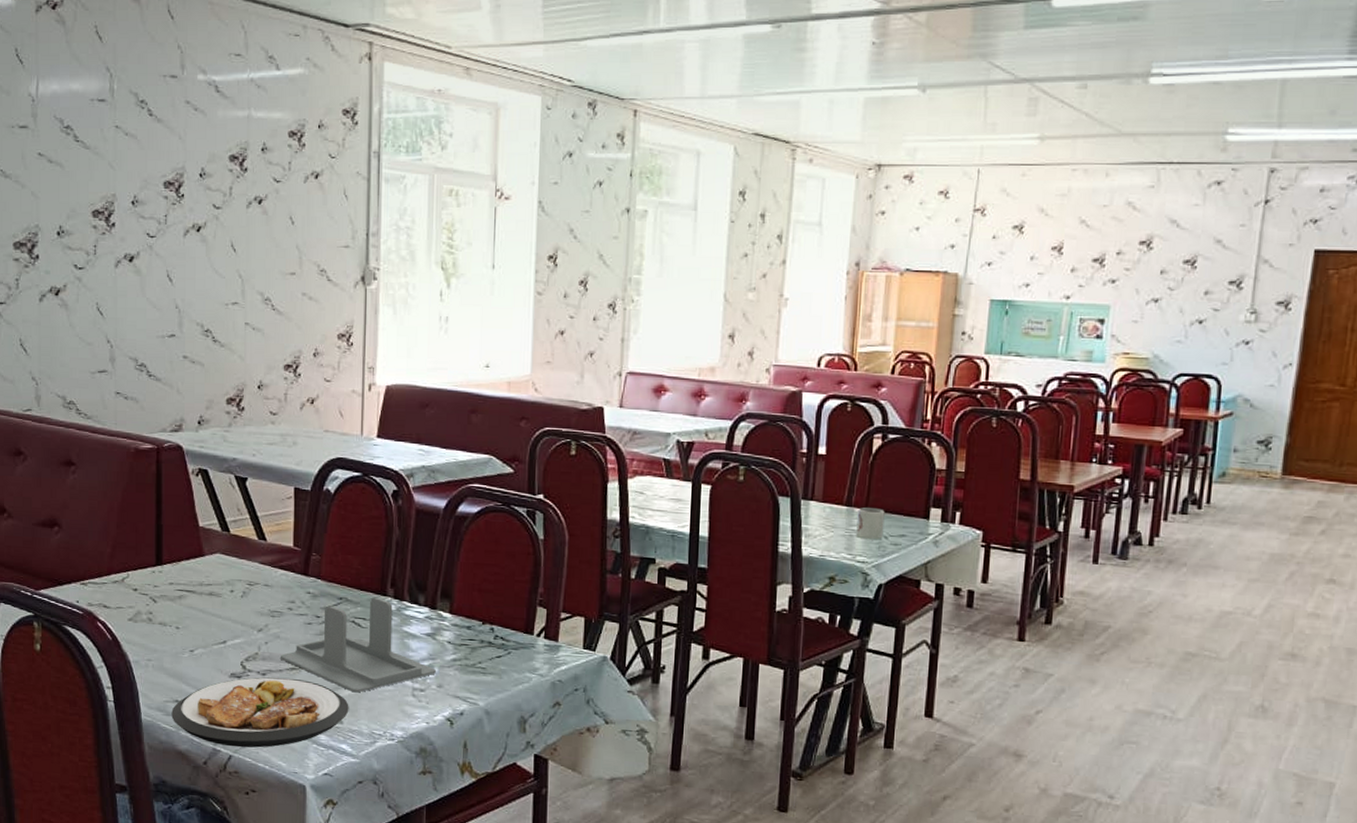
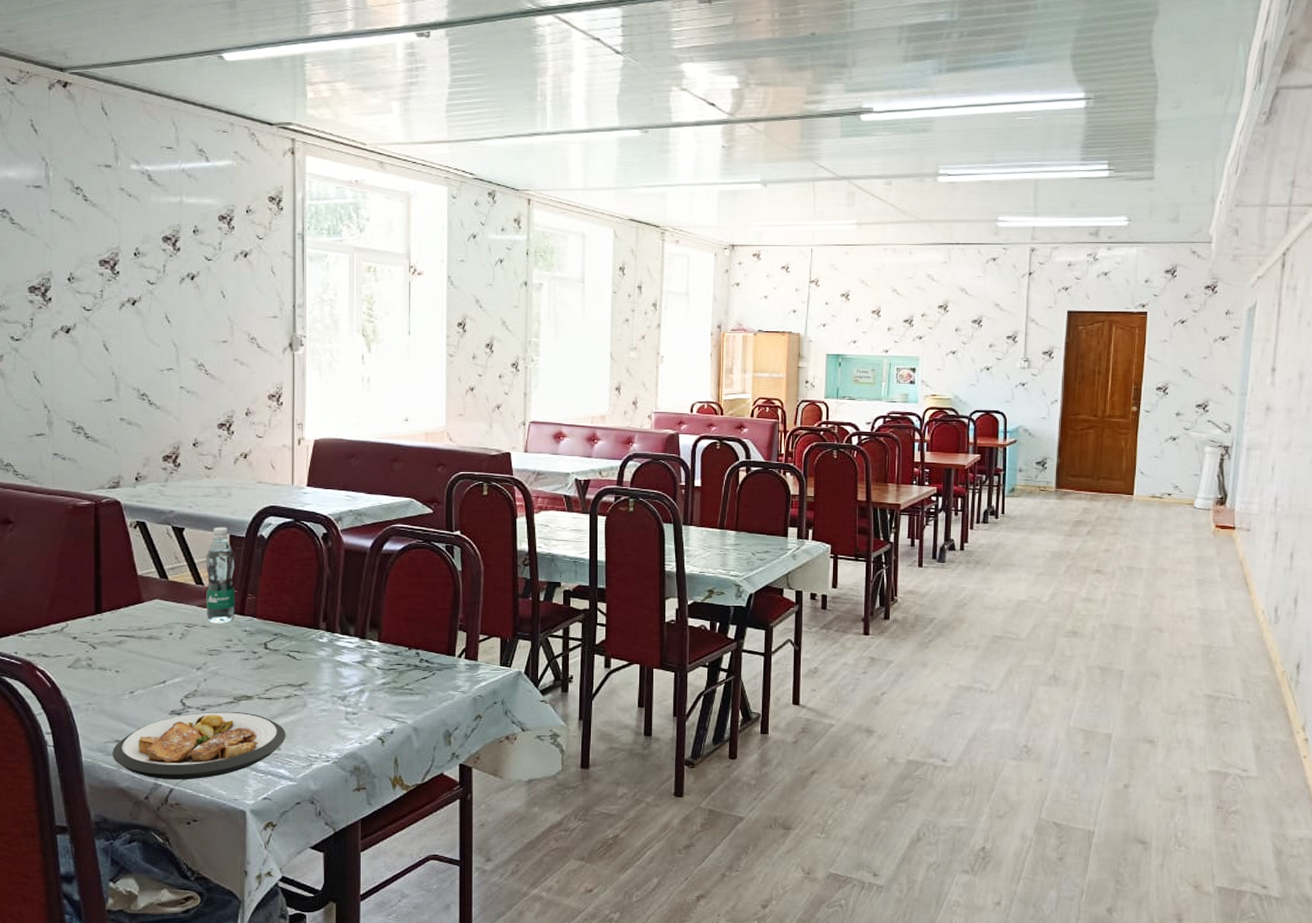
bottle: none [268,478,300,584] -> present [206,527,236,624]
napkin holder: present [280,597,437,693] -> none [218,631,368,720]
cup: present [856,507,885,540] -> none [729,530,752,557]

